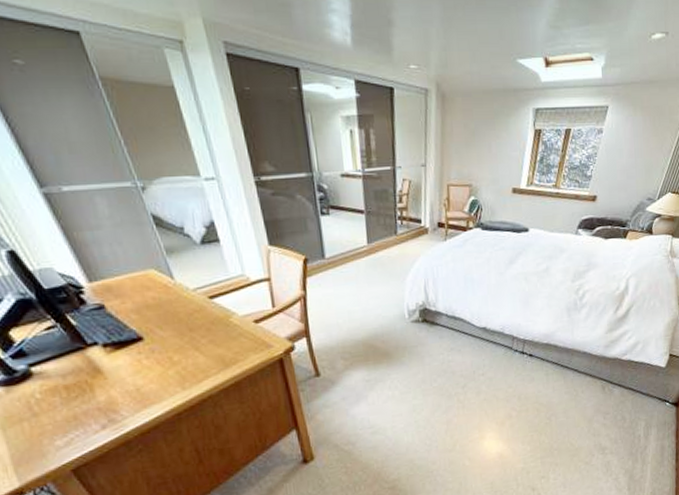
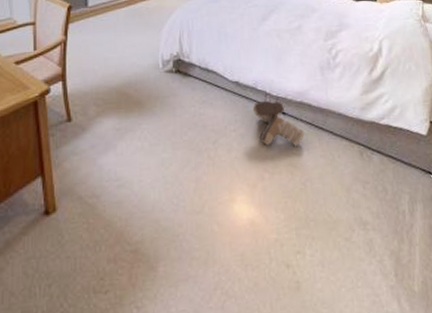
boots: none [500,343,551,386] -> present [252,100,305,147]

